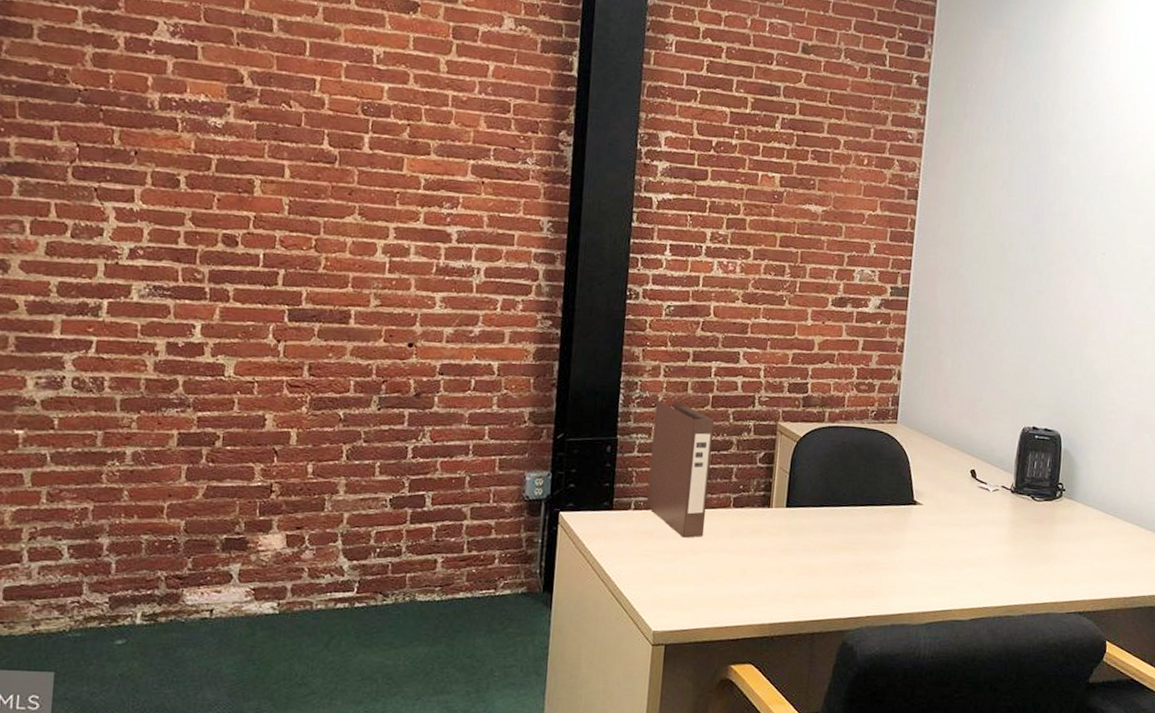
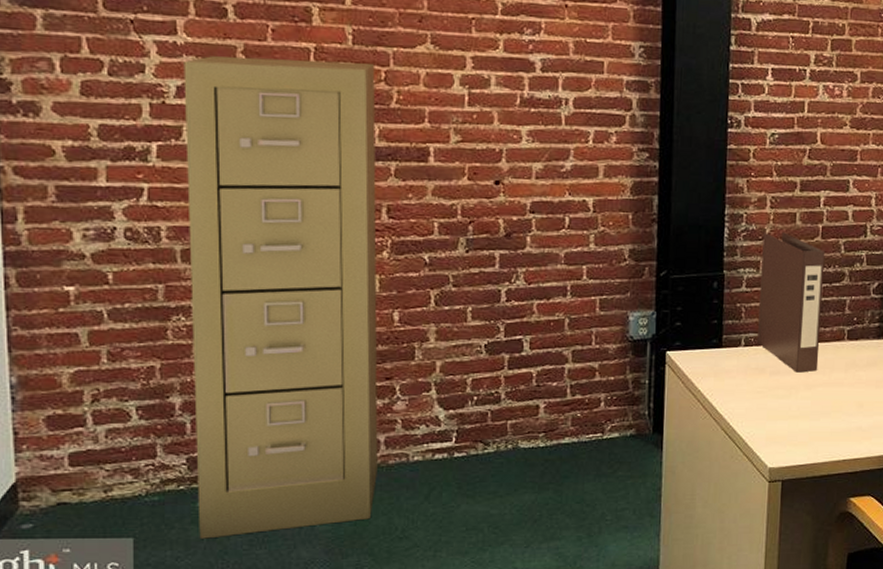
filing cabinet: none [114,222,307,676] -> present [184,56,378,539]

